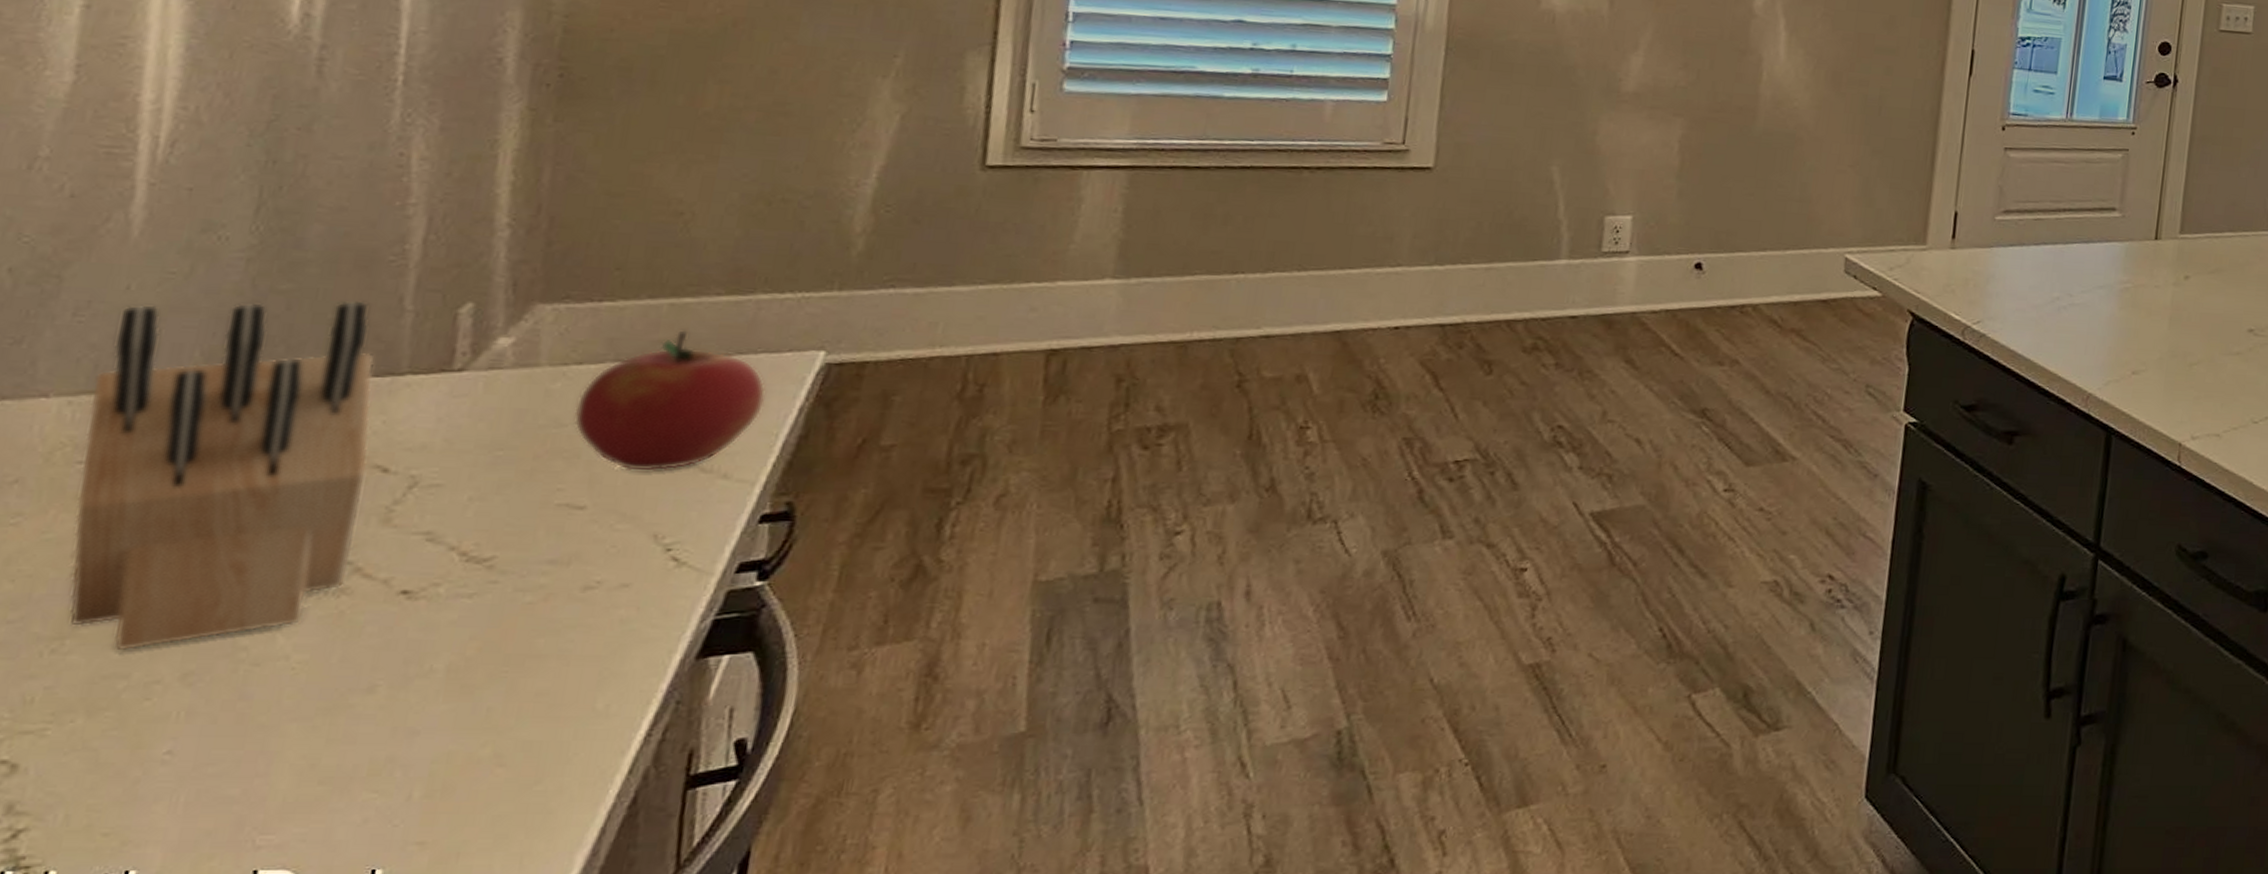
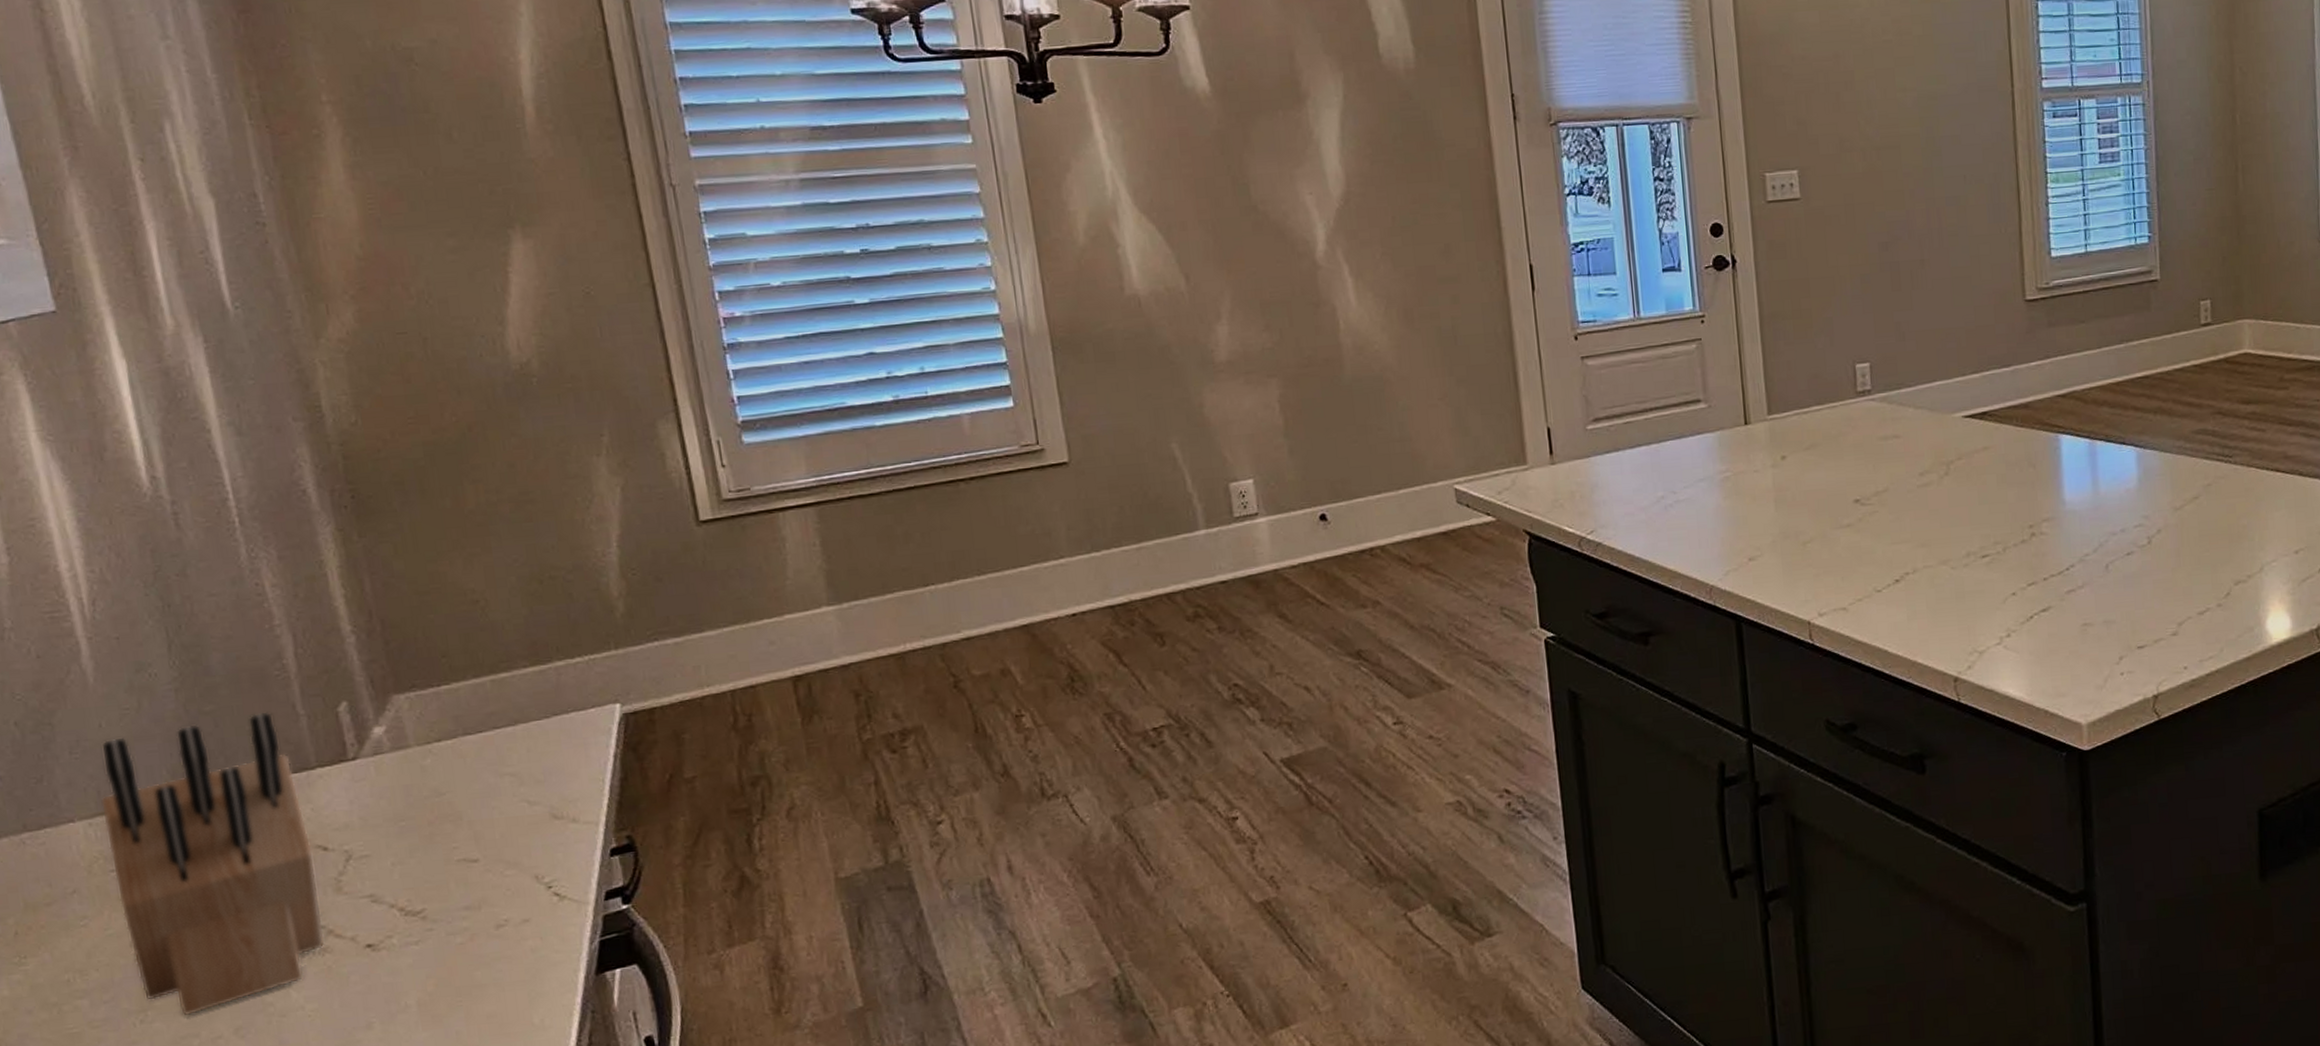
apple: present [573,330,767,472] -> none [446,701,587,825]

